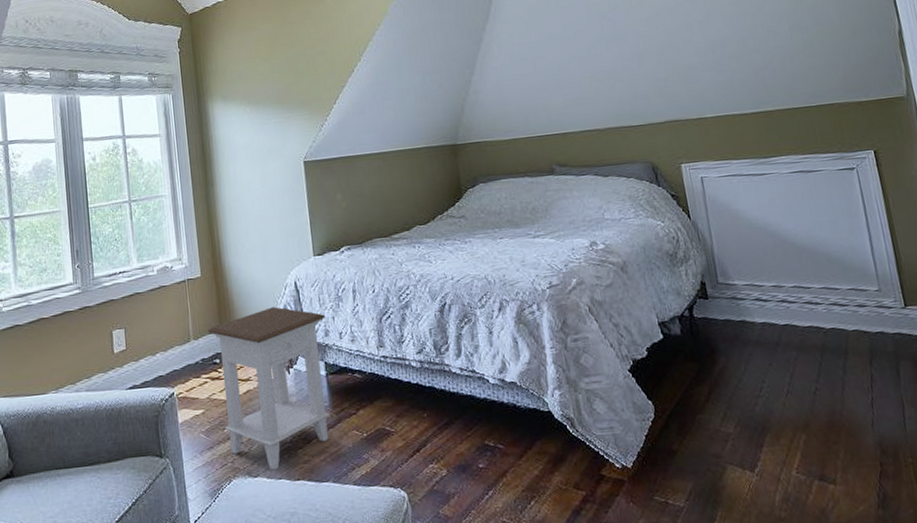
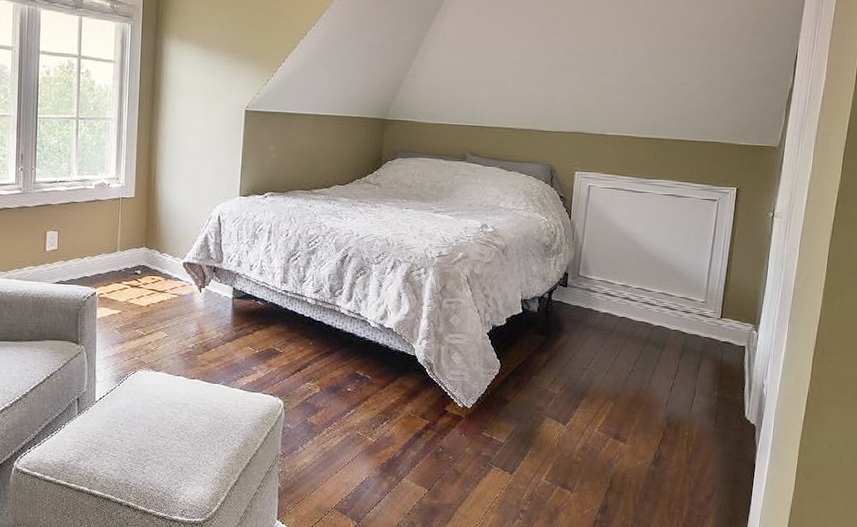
nightstand: present [207,307,330,470] -> none [134,234,241,368]

